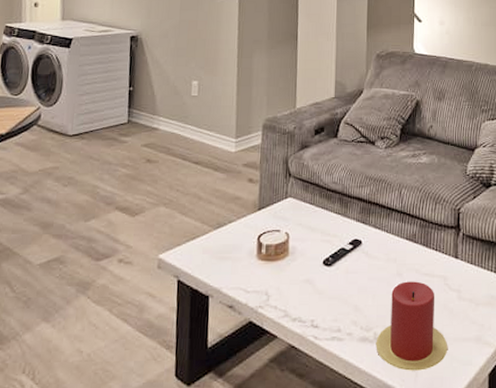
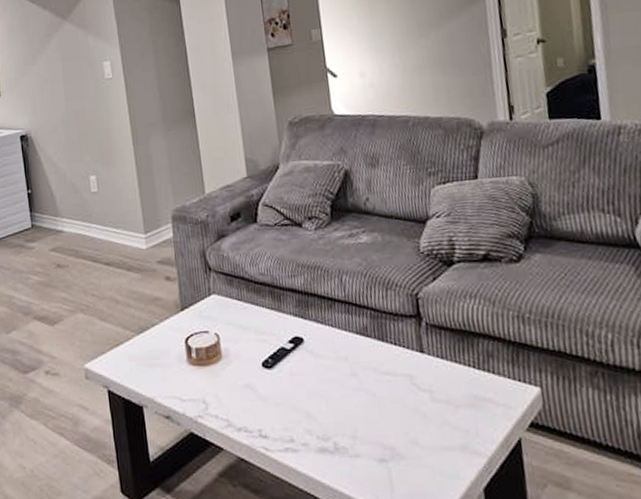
candle: present [376,281,447,371] -> none [337,381,427,486]

